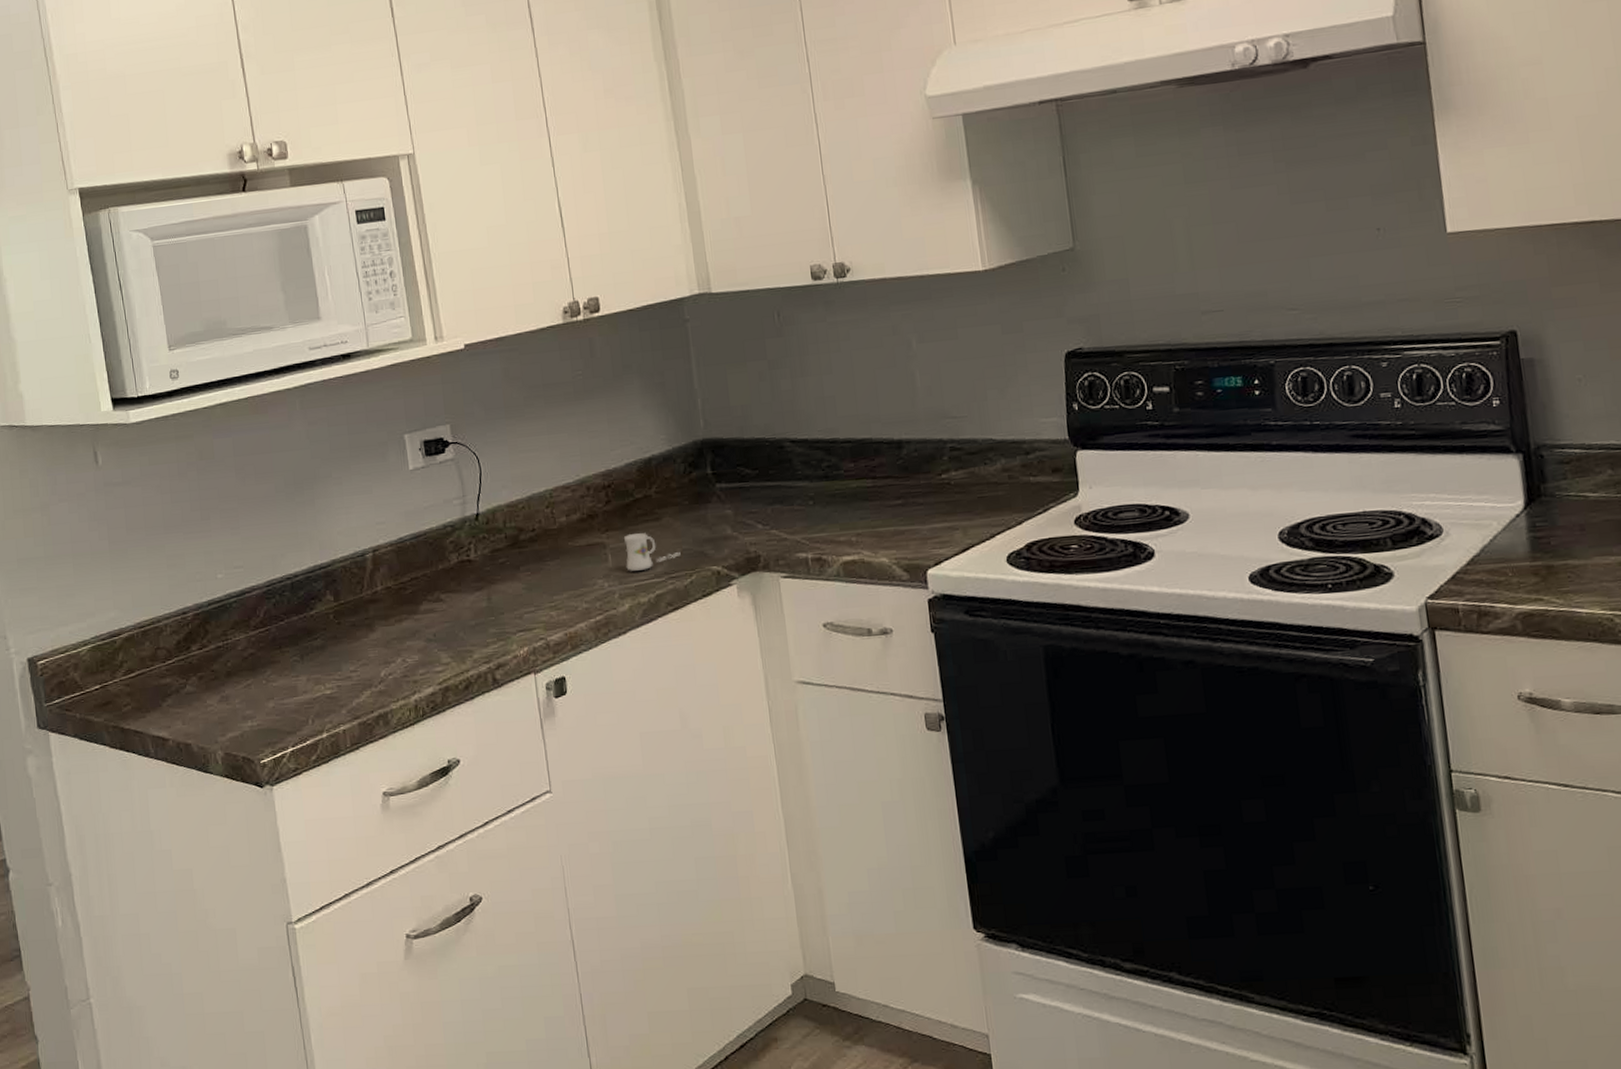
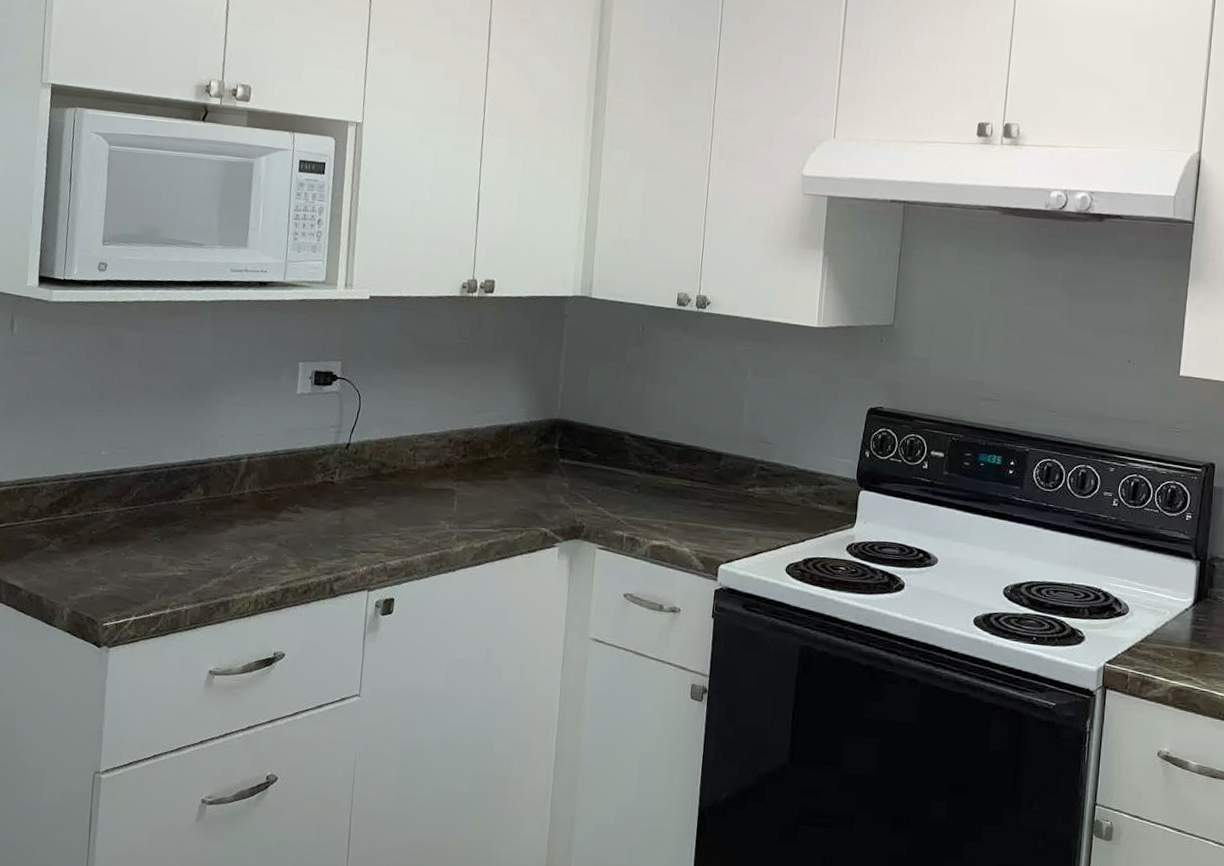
mug: present [623,533,681,571] -> none [468,487,517,520]

